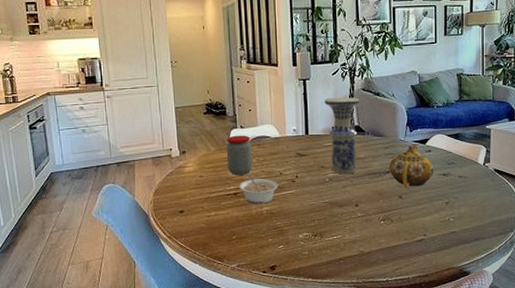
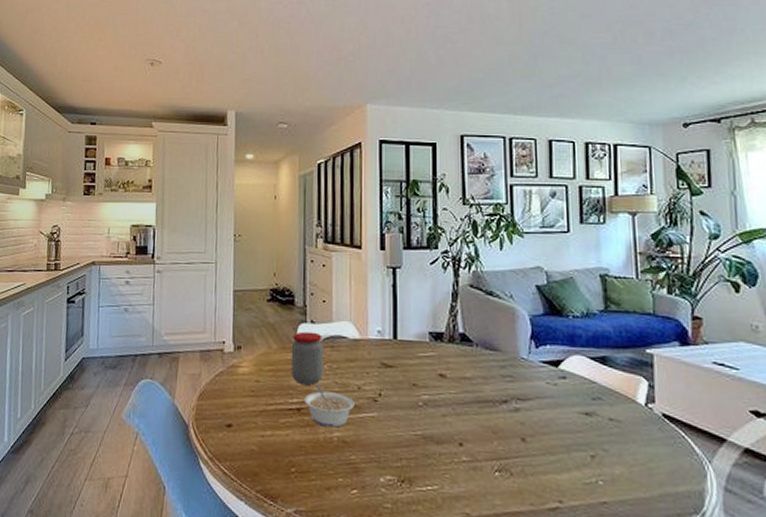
vase: present [324,97,360,175] -> none [419,293,466,399]
teapot: present [389,144,434,188] -> none [507,365,572,428]

